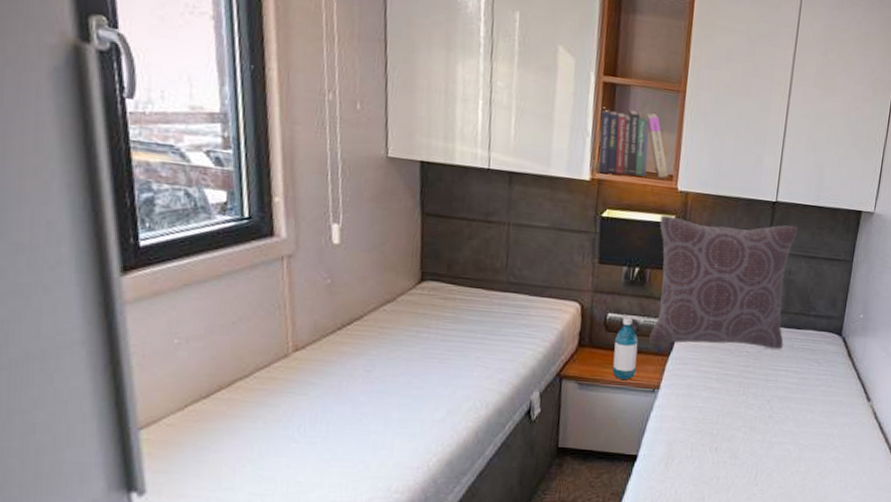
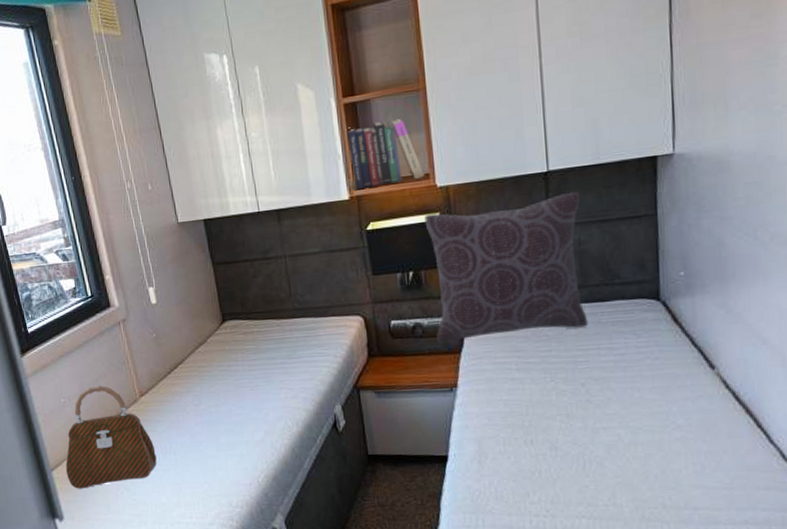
handbag: none [161,329,302,457] -> present [65,385,157,489]
water bottle: present [612,317,639,381] -> none [402,321,430,384]

